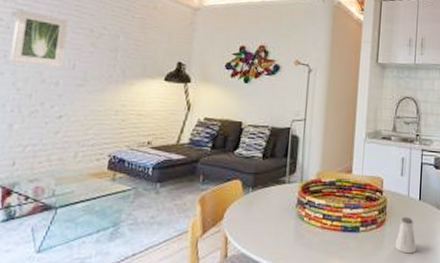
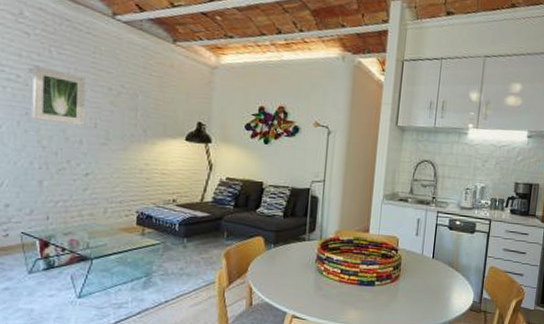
saltshaker: present [395,216,417,254] -> none [407,273,428,306]

